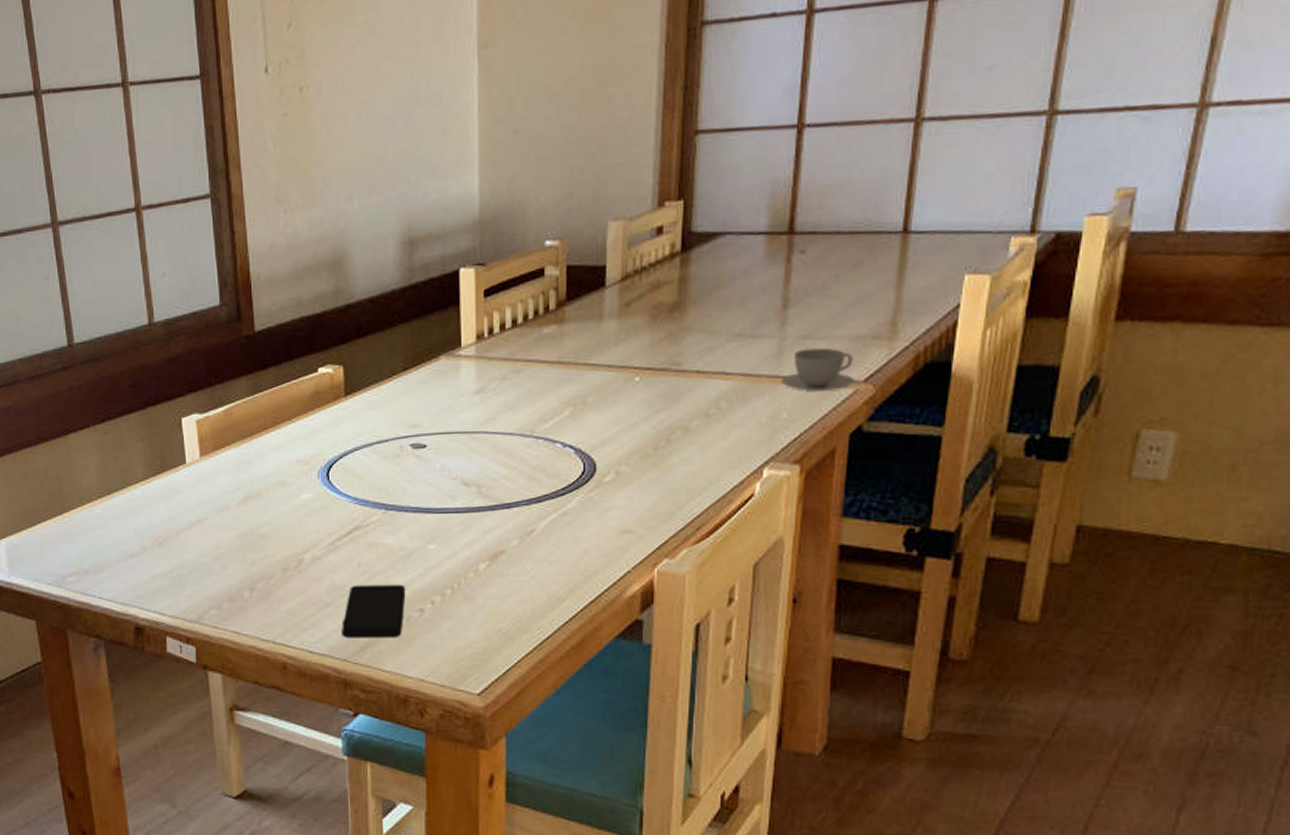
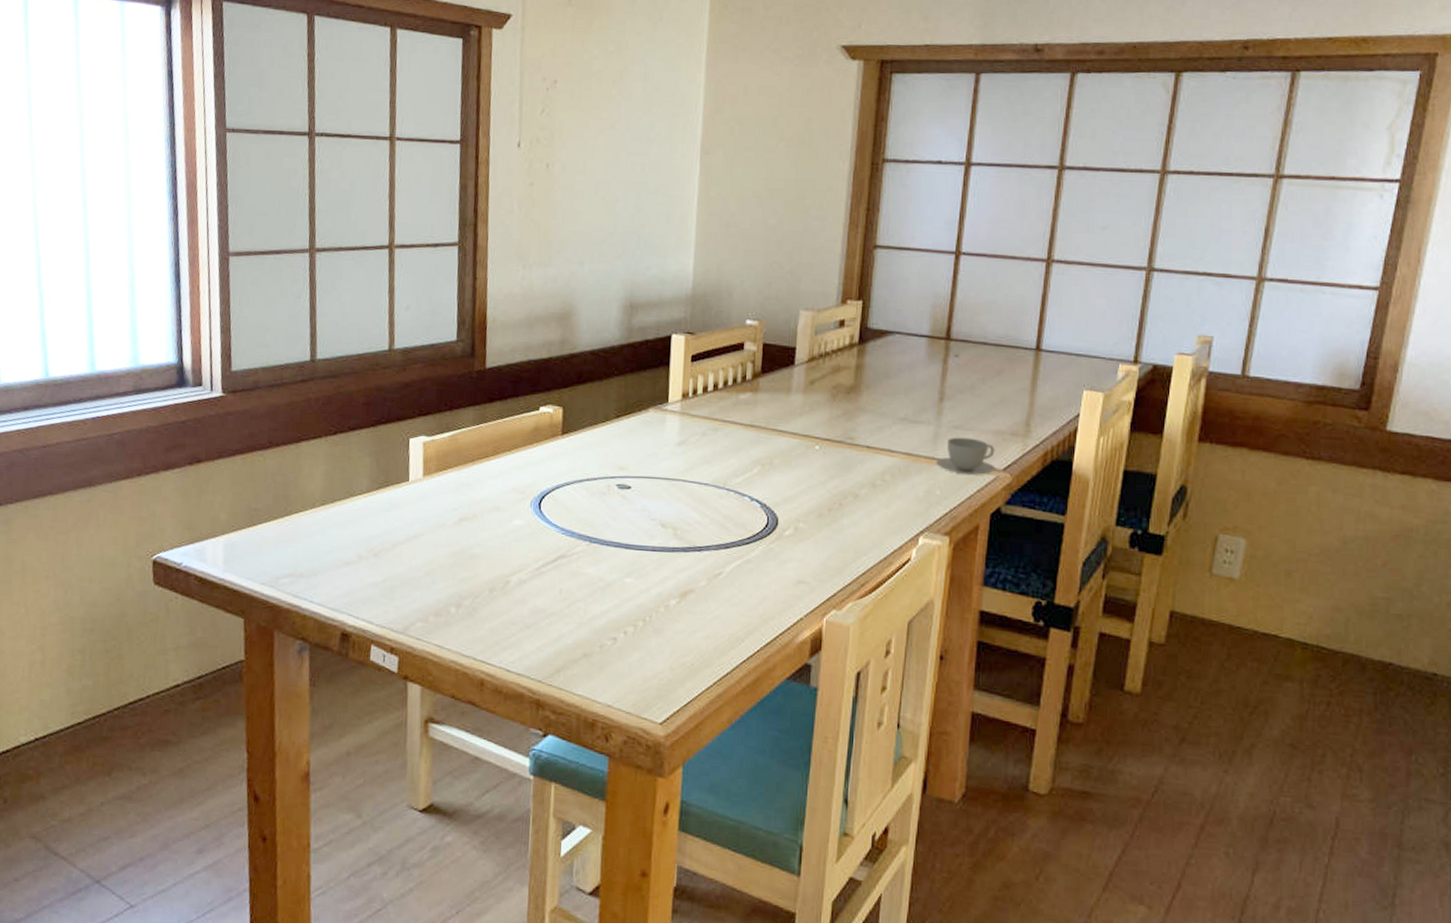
mobile phone: present [341,584,406,638] -> none [539,609,602,664]

